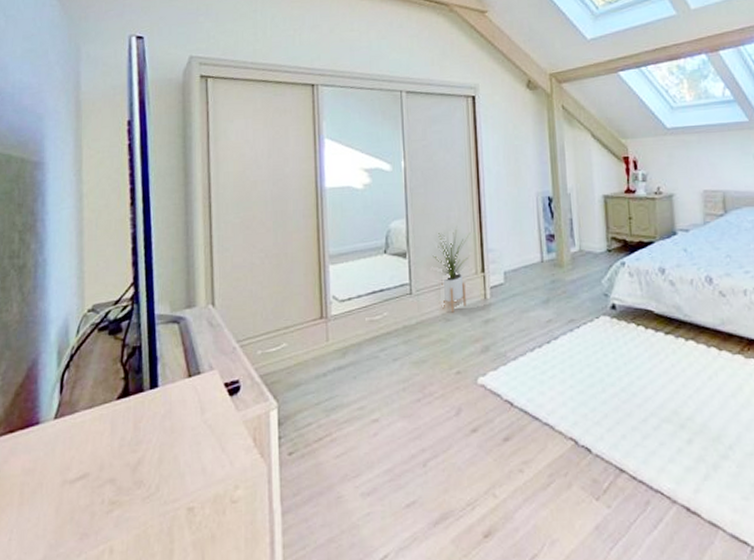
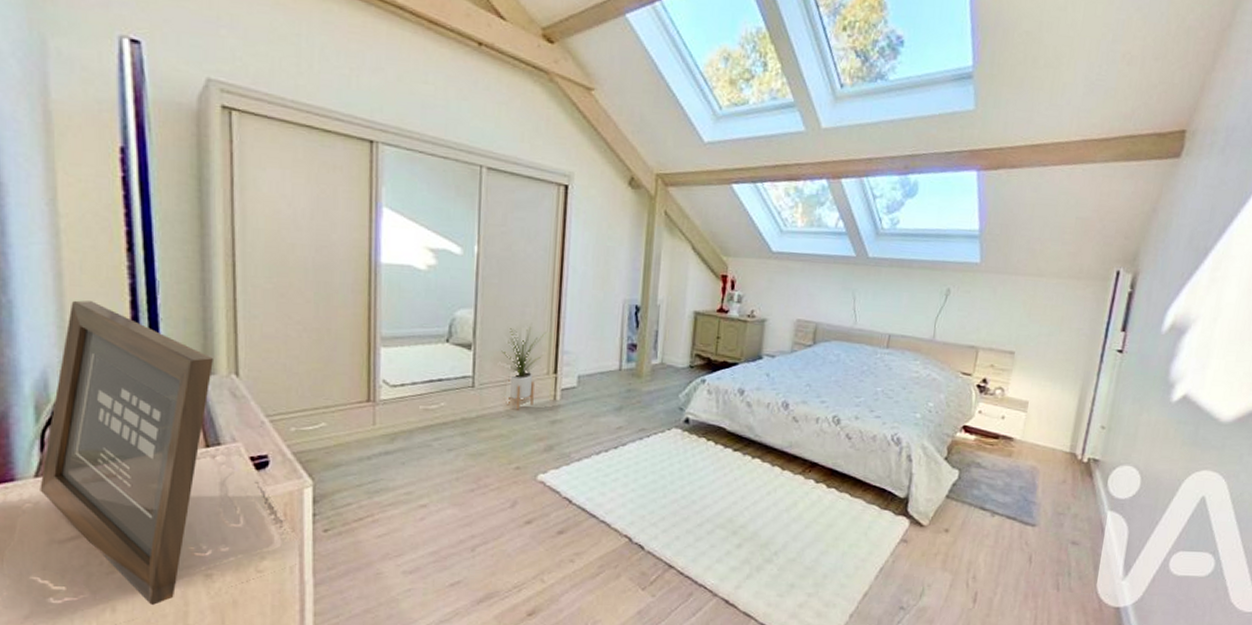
picture frame: none [58,252,194,545] -> present [40,300,213,606]

